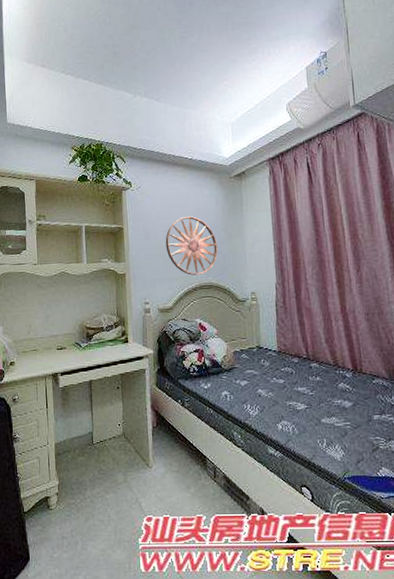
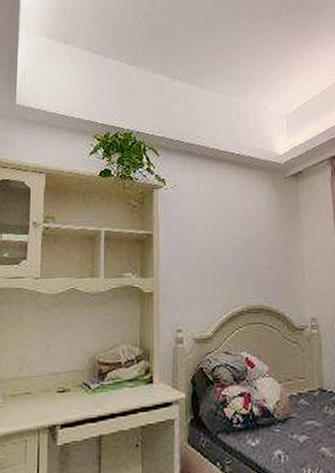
wall art: present [165,216,218,275] -> none [205,222,270,296]

